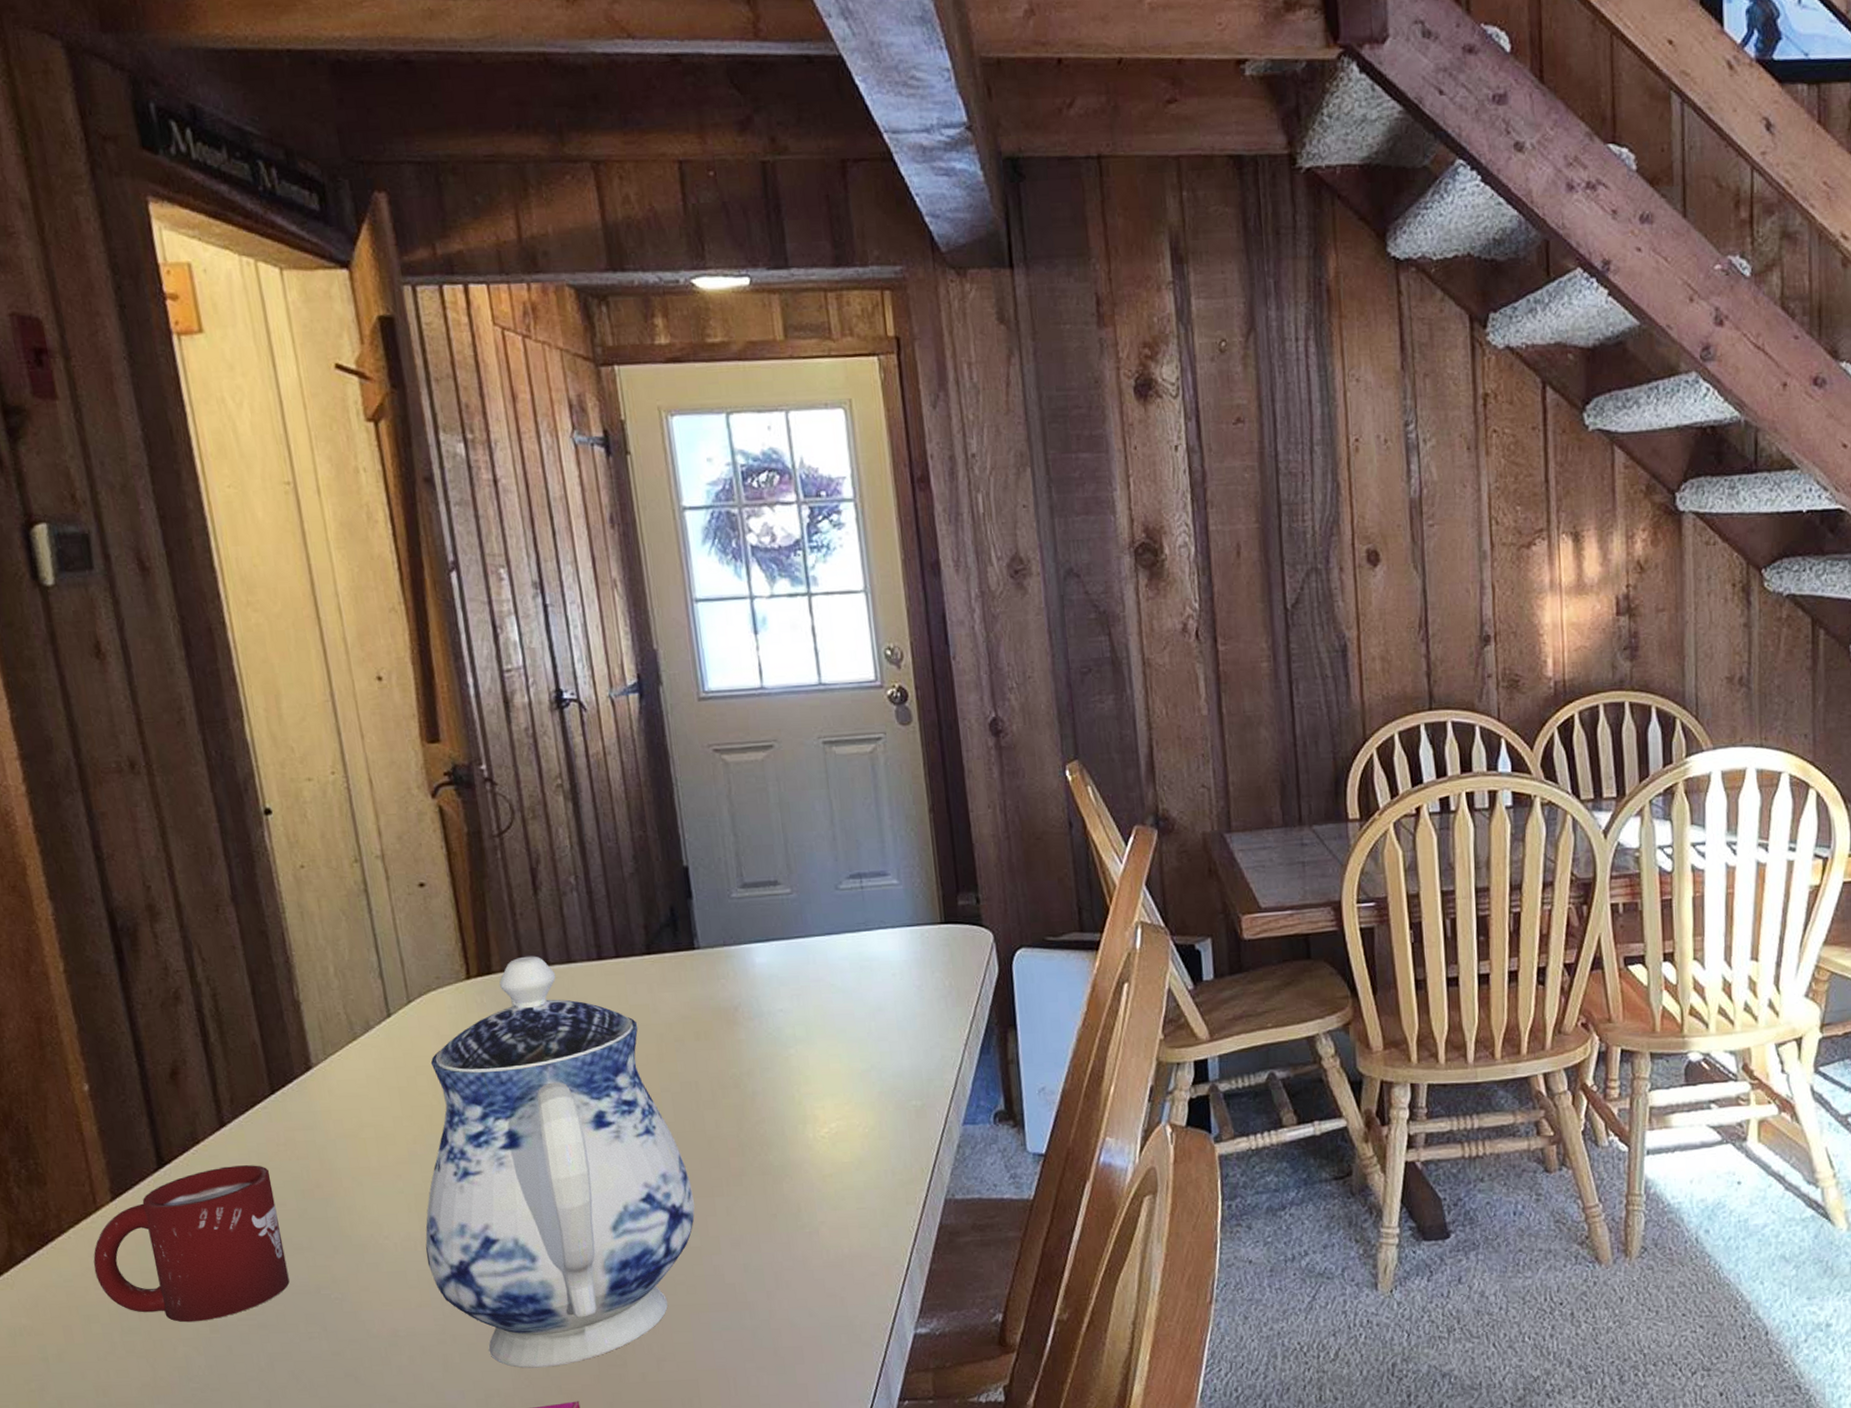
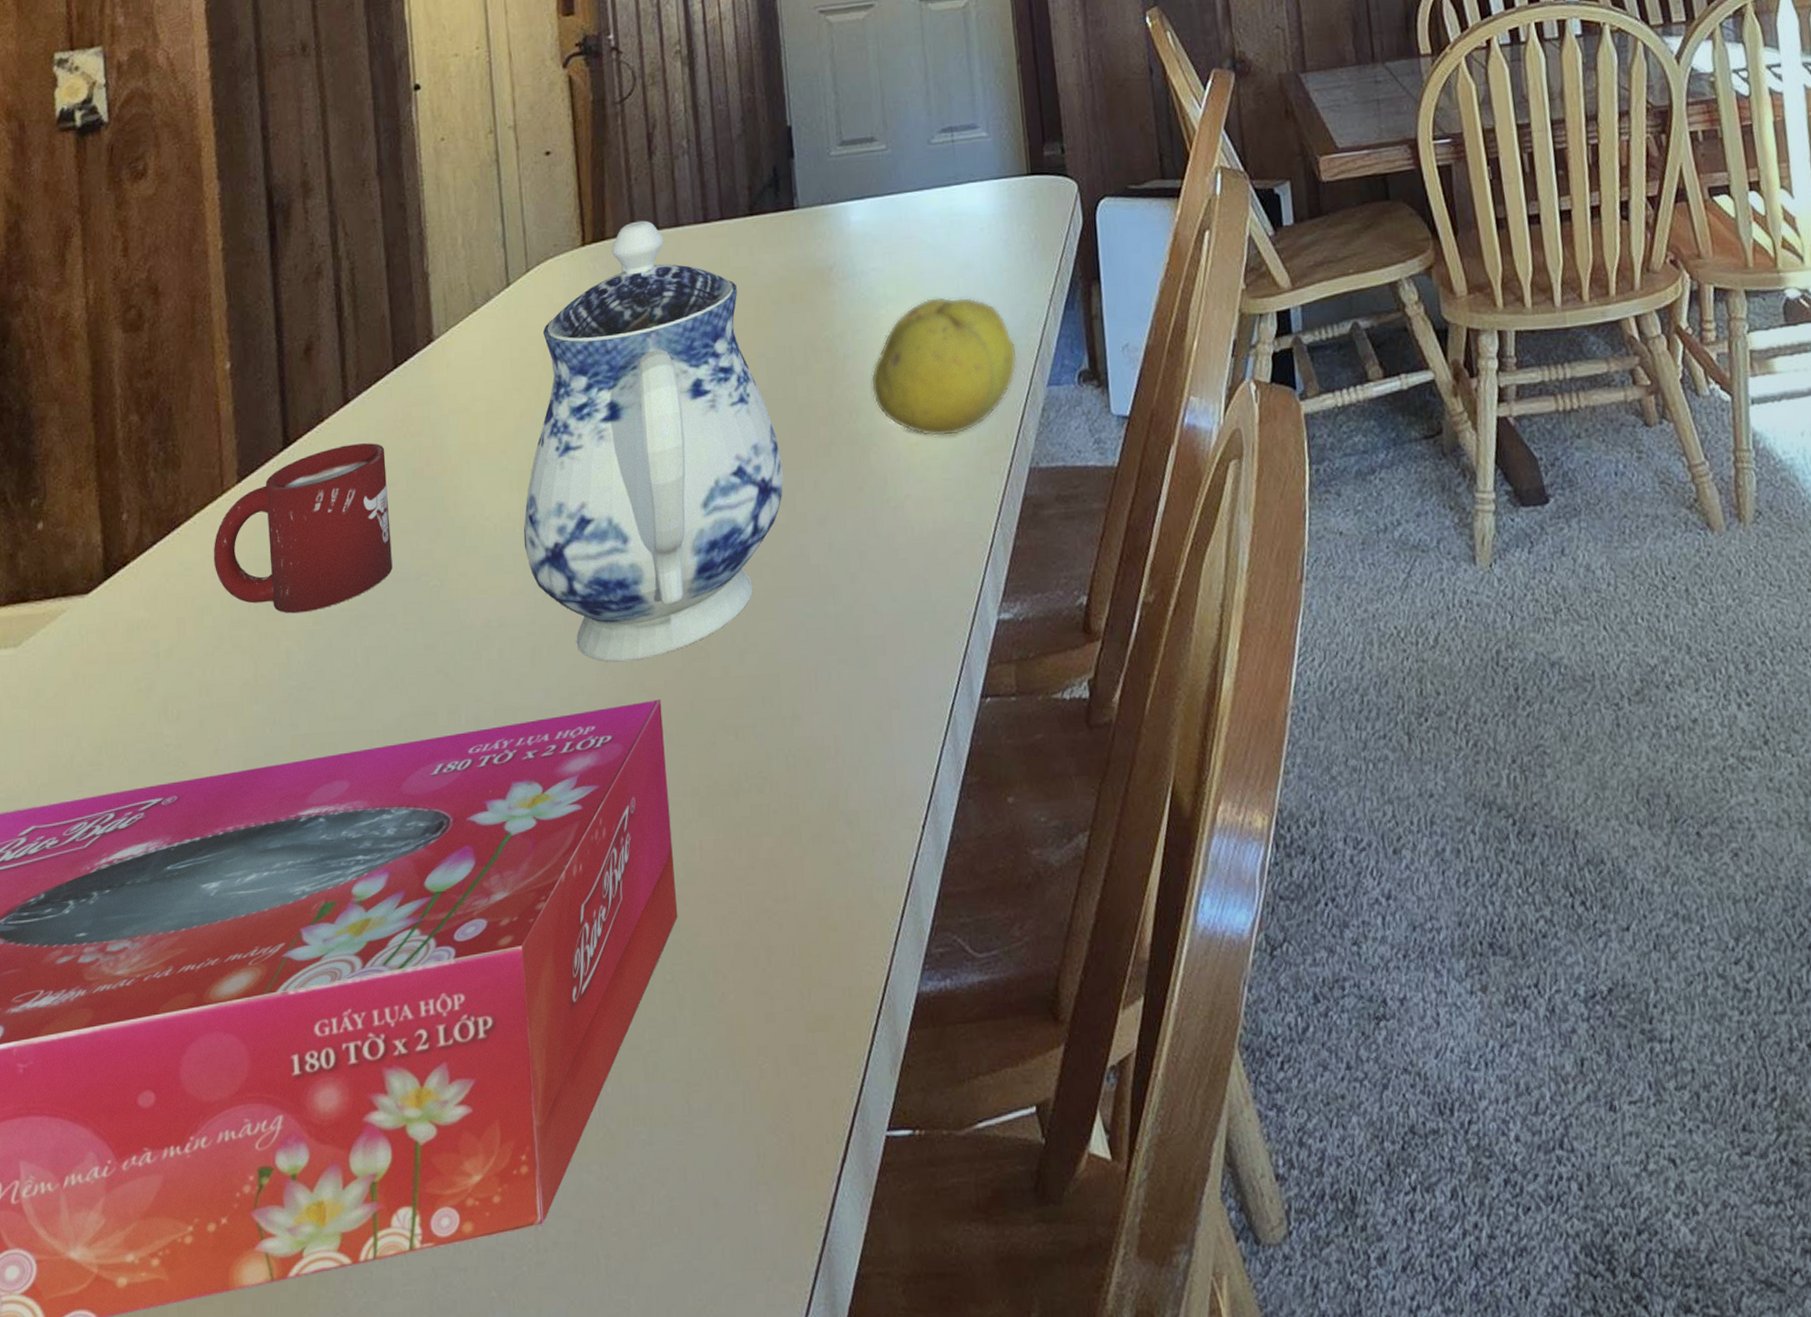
fruit: none [781,1038,932,1170] -> present [870,296,1018,437]

